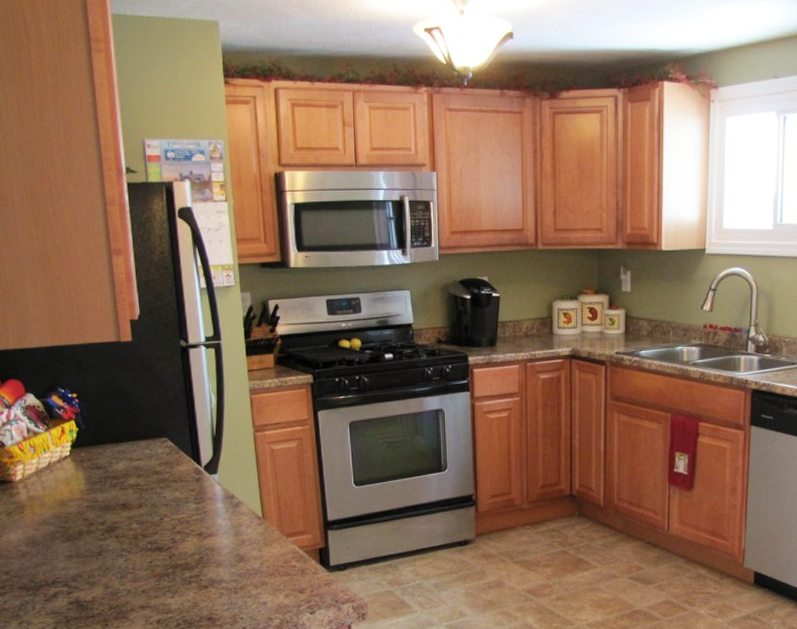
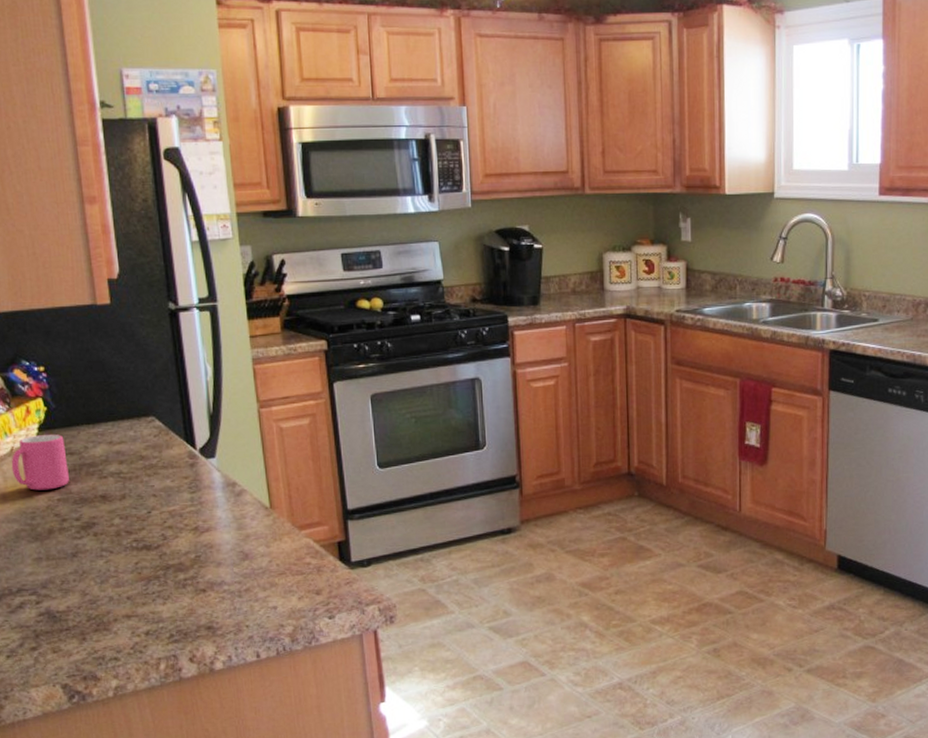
mug: none [48,452,96,499] -> present [11,435,69,491]

